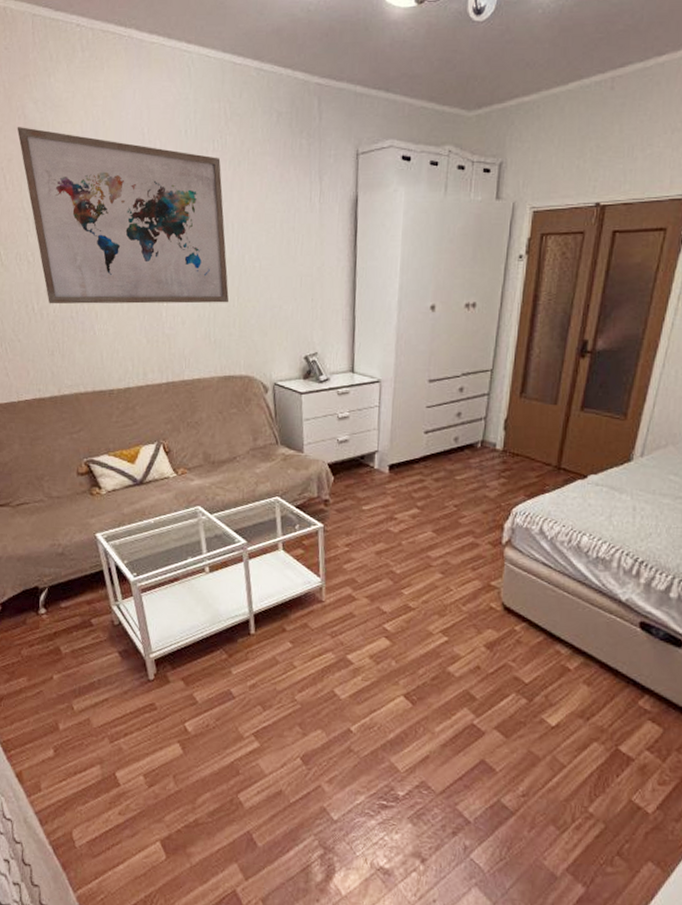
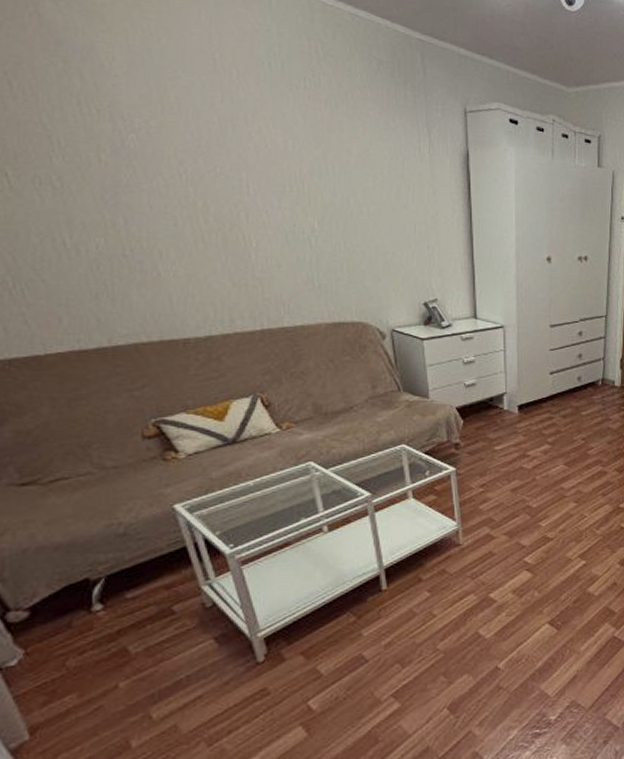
wall art: present [17,127,230,304] -> none [27,26,334,247]

